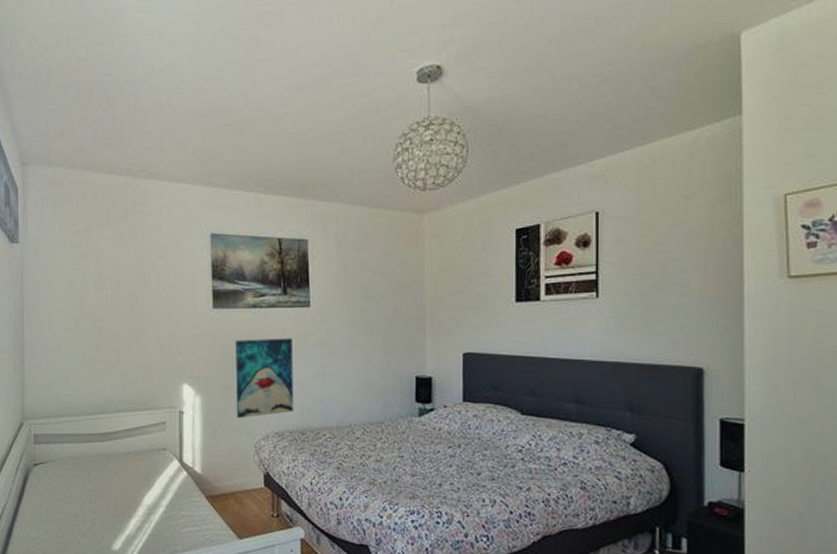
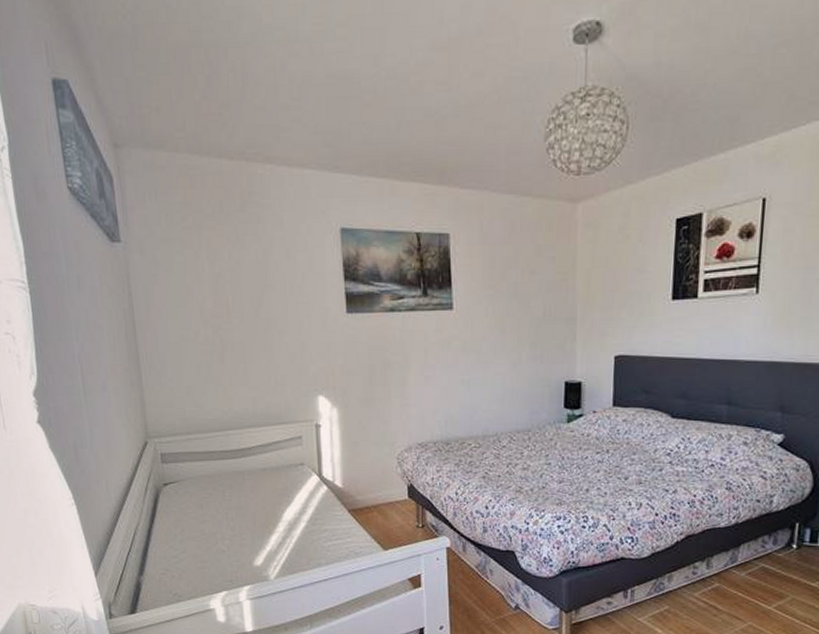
wall art: present [235,338,294,419] -> none [373,344,438,431]

